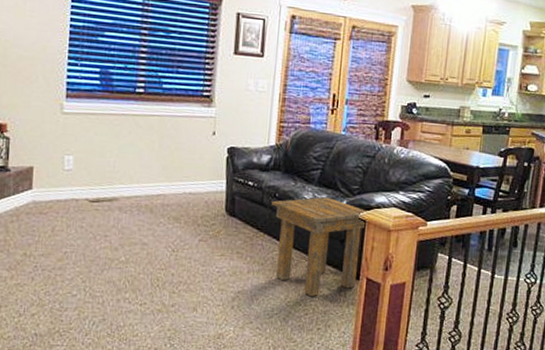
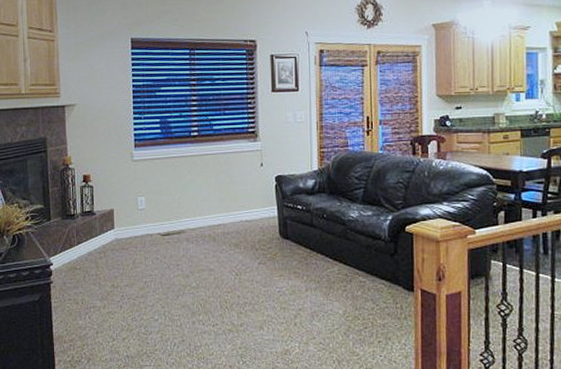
side table: present [272,197,366,297] -> none [321,214,412,311]

